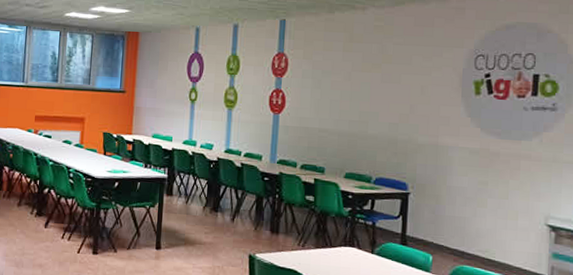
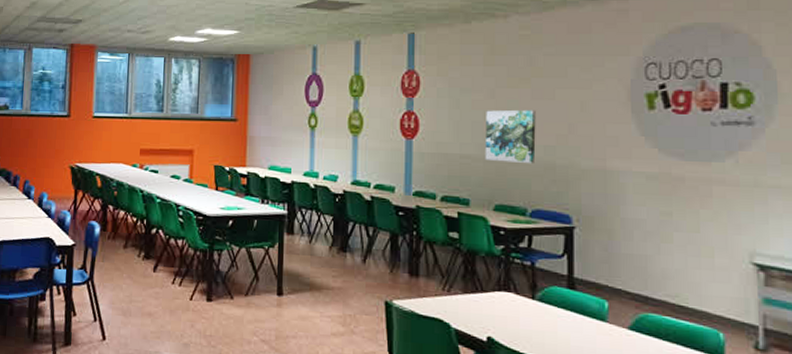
wall art: none [339,90,384,139] -> present [485,109,536,164]

